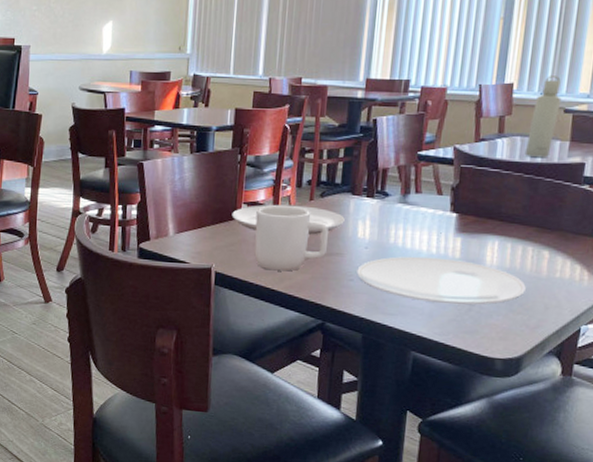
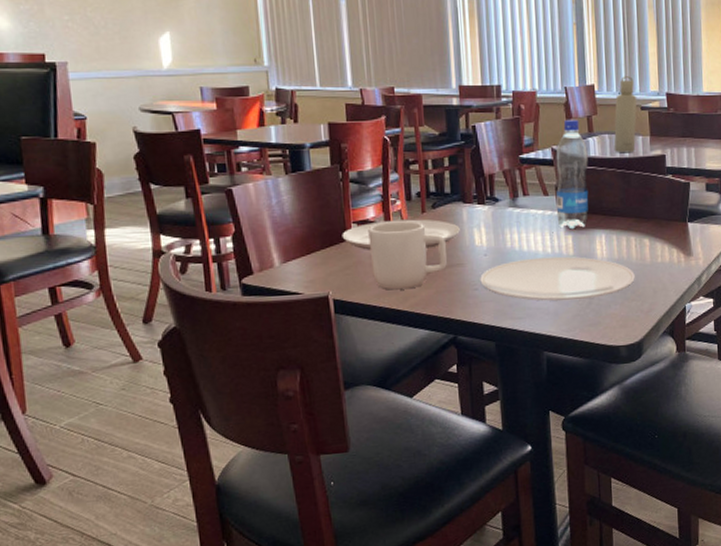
bottle: none [448,118,494,232] -> present [555,119,589,230]

